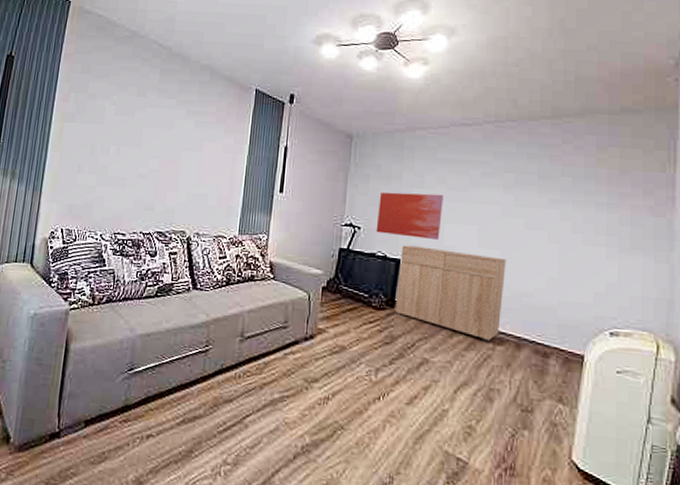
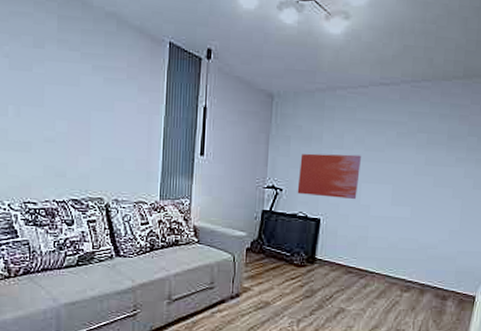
dresser: present [395,245,506,342] -> none [315,205,415,290]

